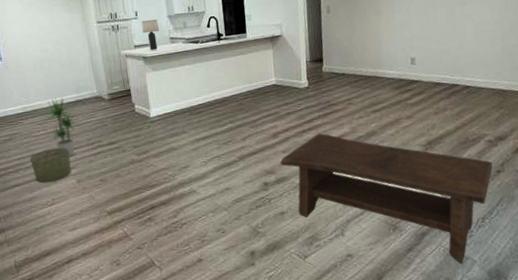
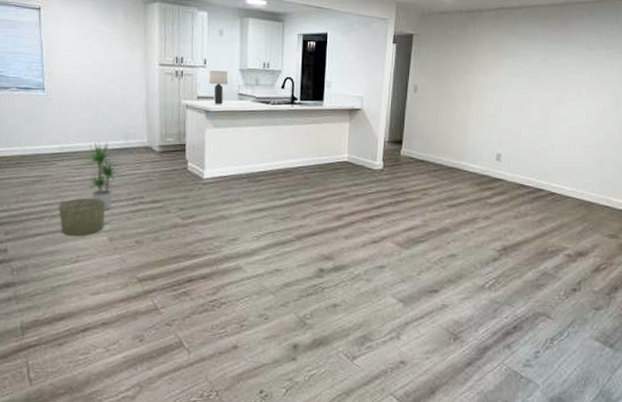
coffee table: present [280,133,493,264] -> none [340,222,570,387]

